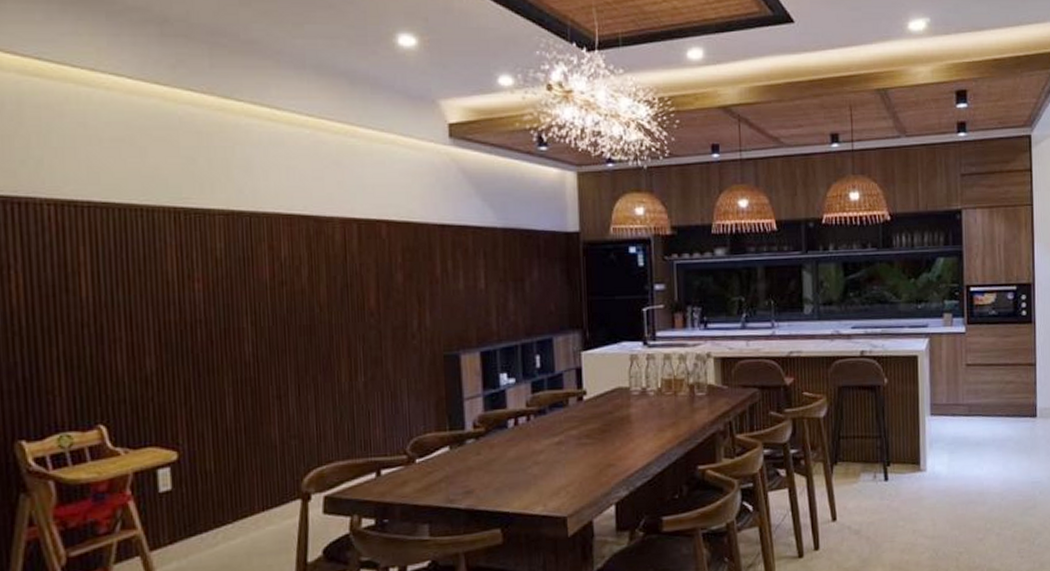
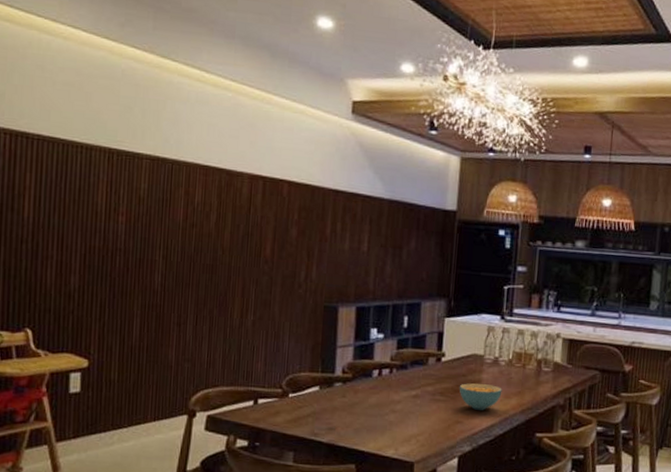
cereal bowl: none [606,419,655,449] -> present [459,383,502,410]

